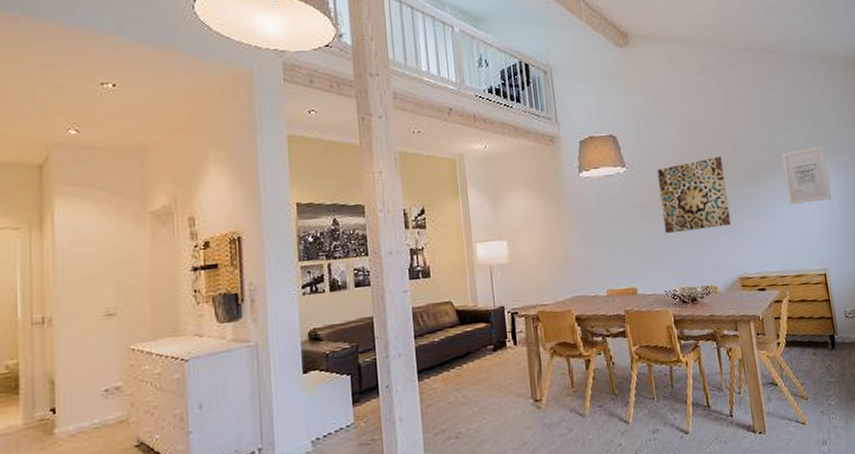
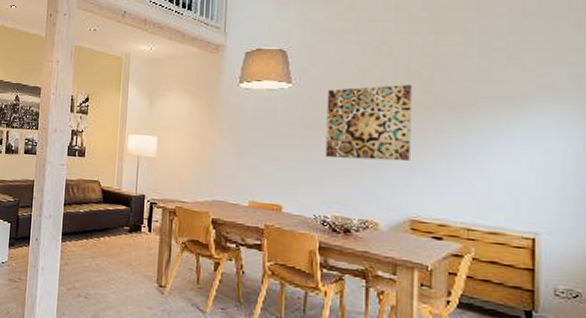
wall art: present [781,145,832,205] -> none [496,87,565,153]

